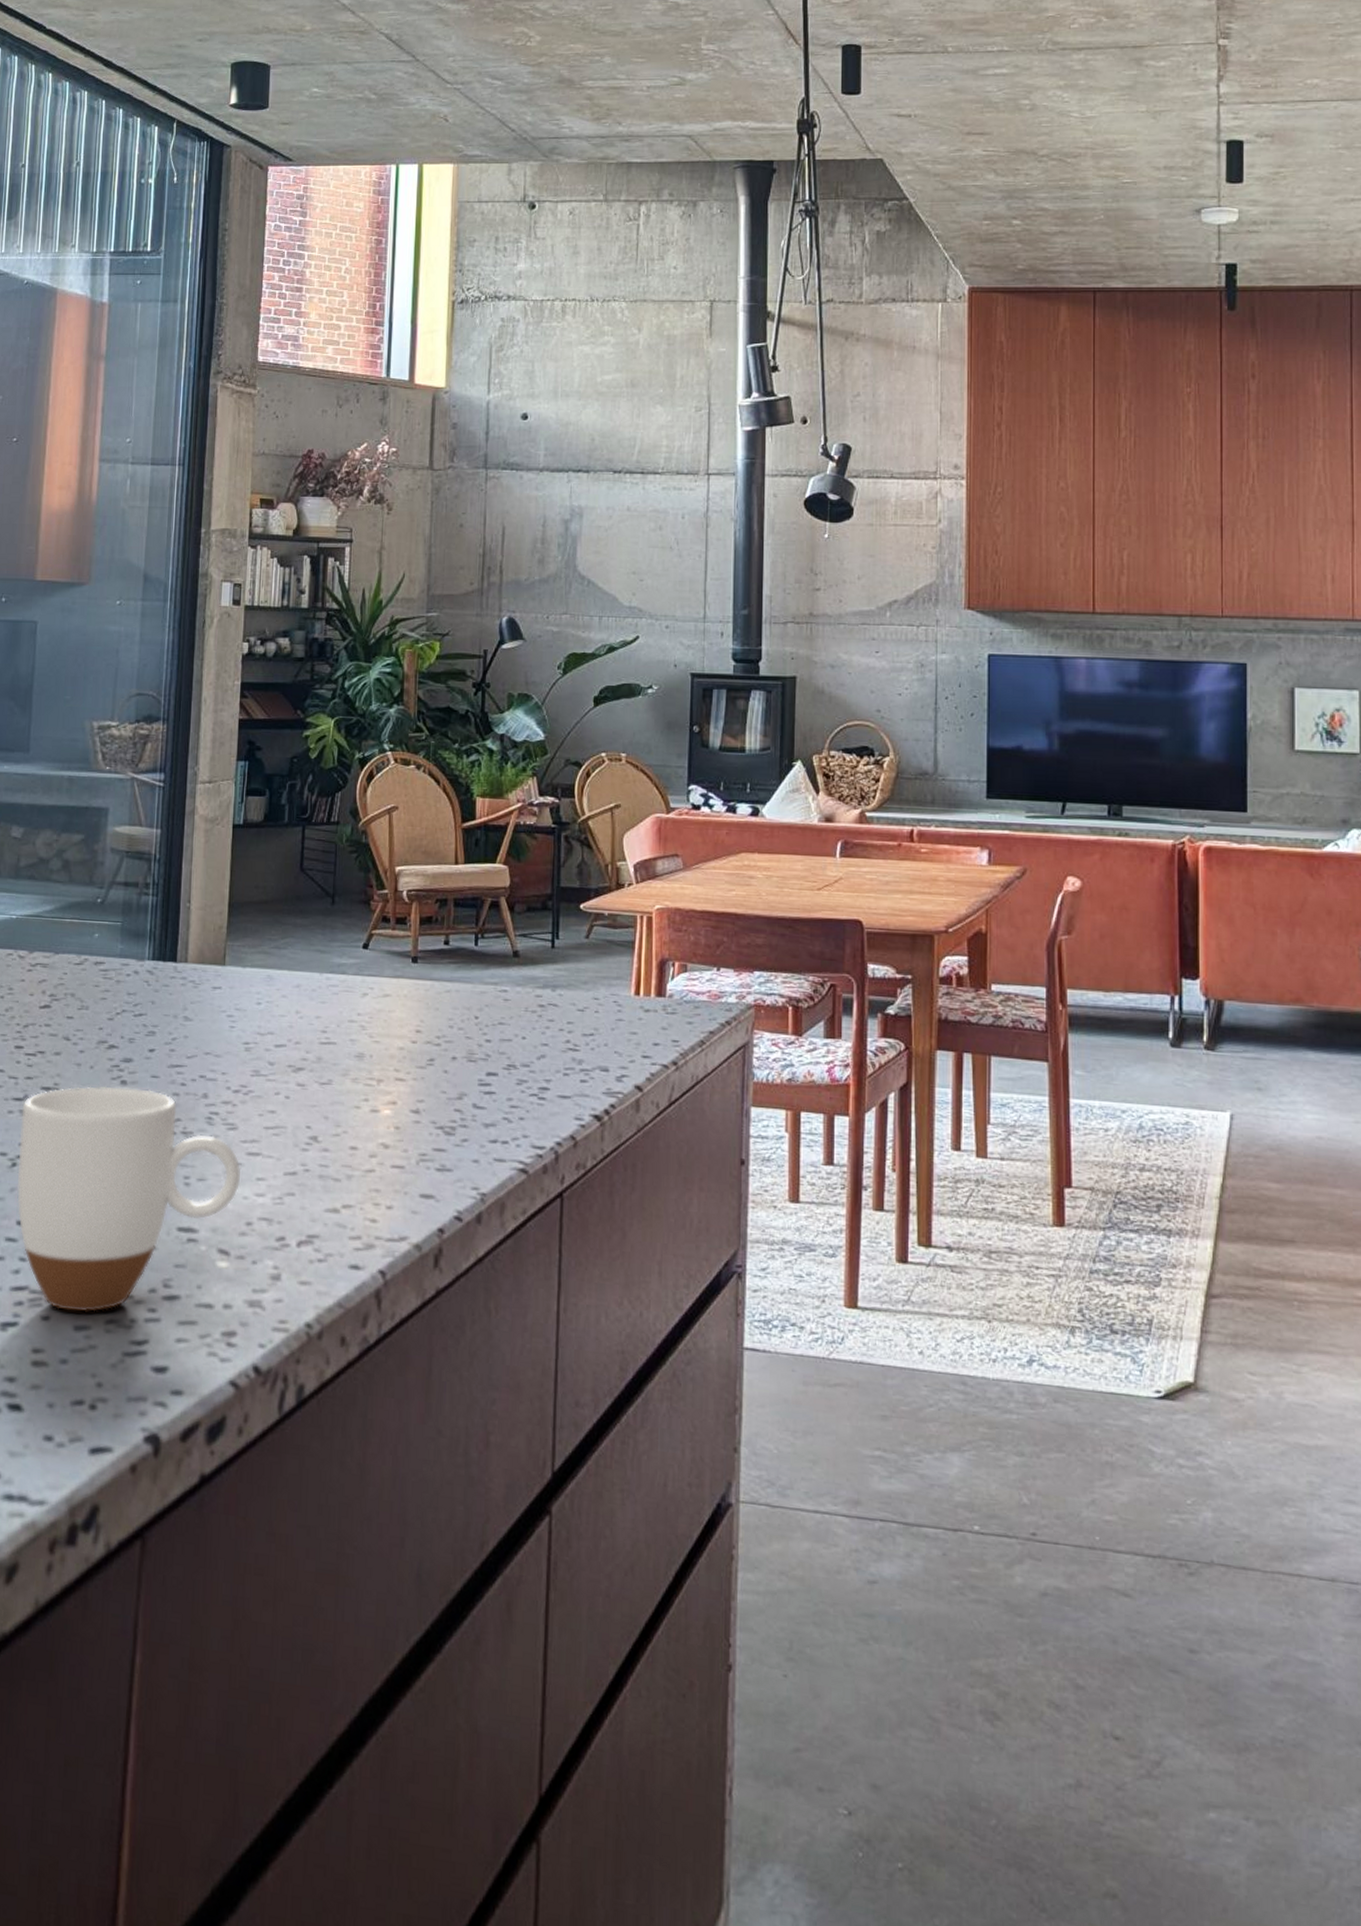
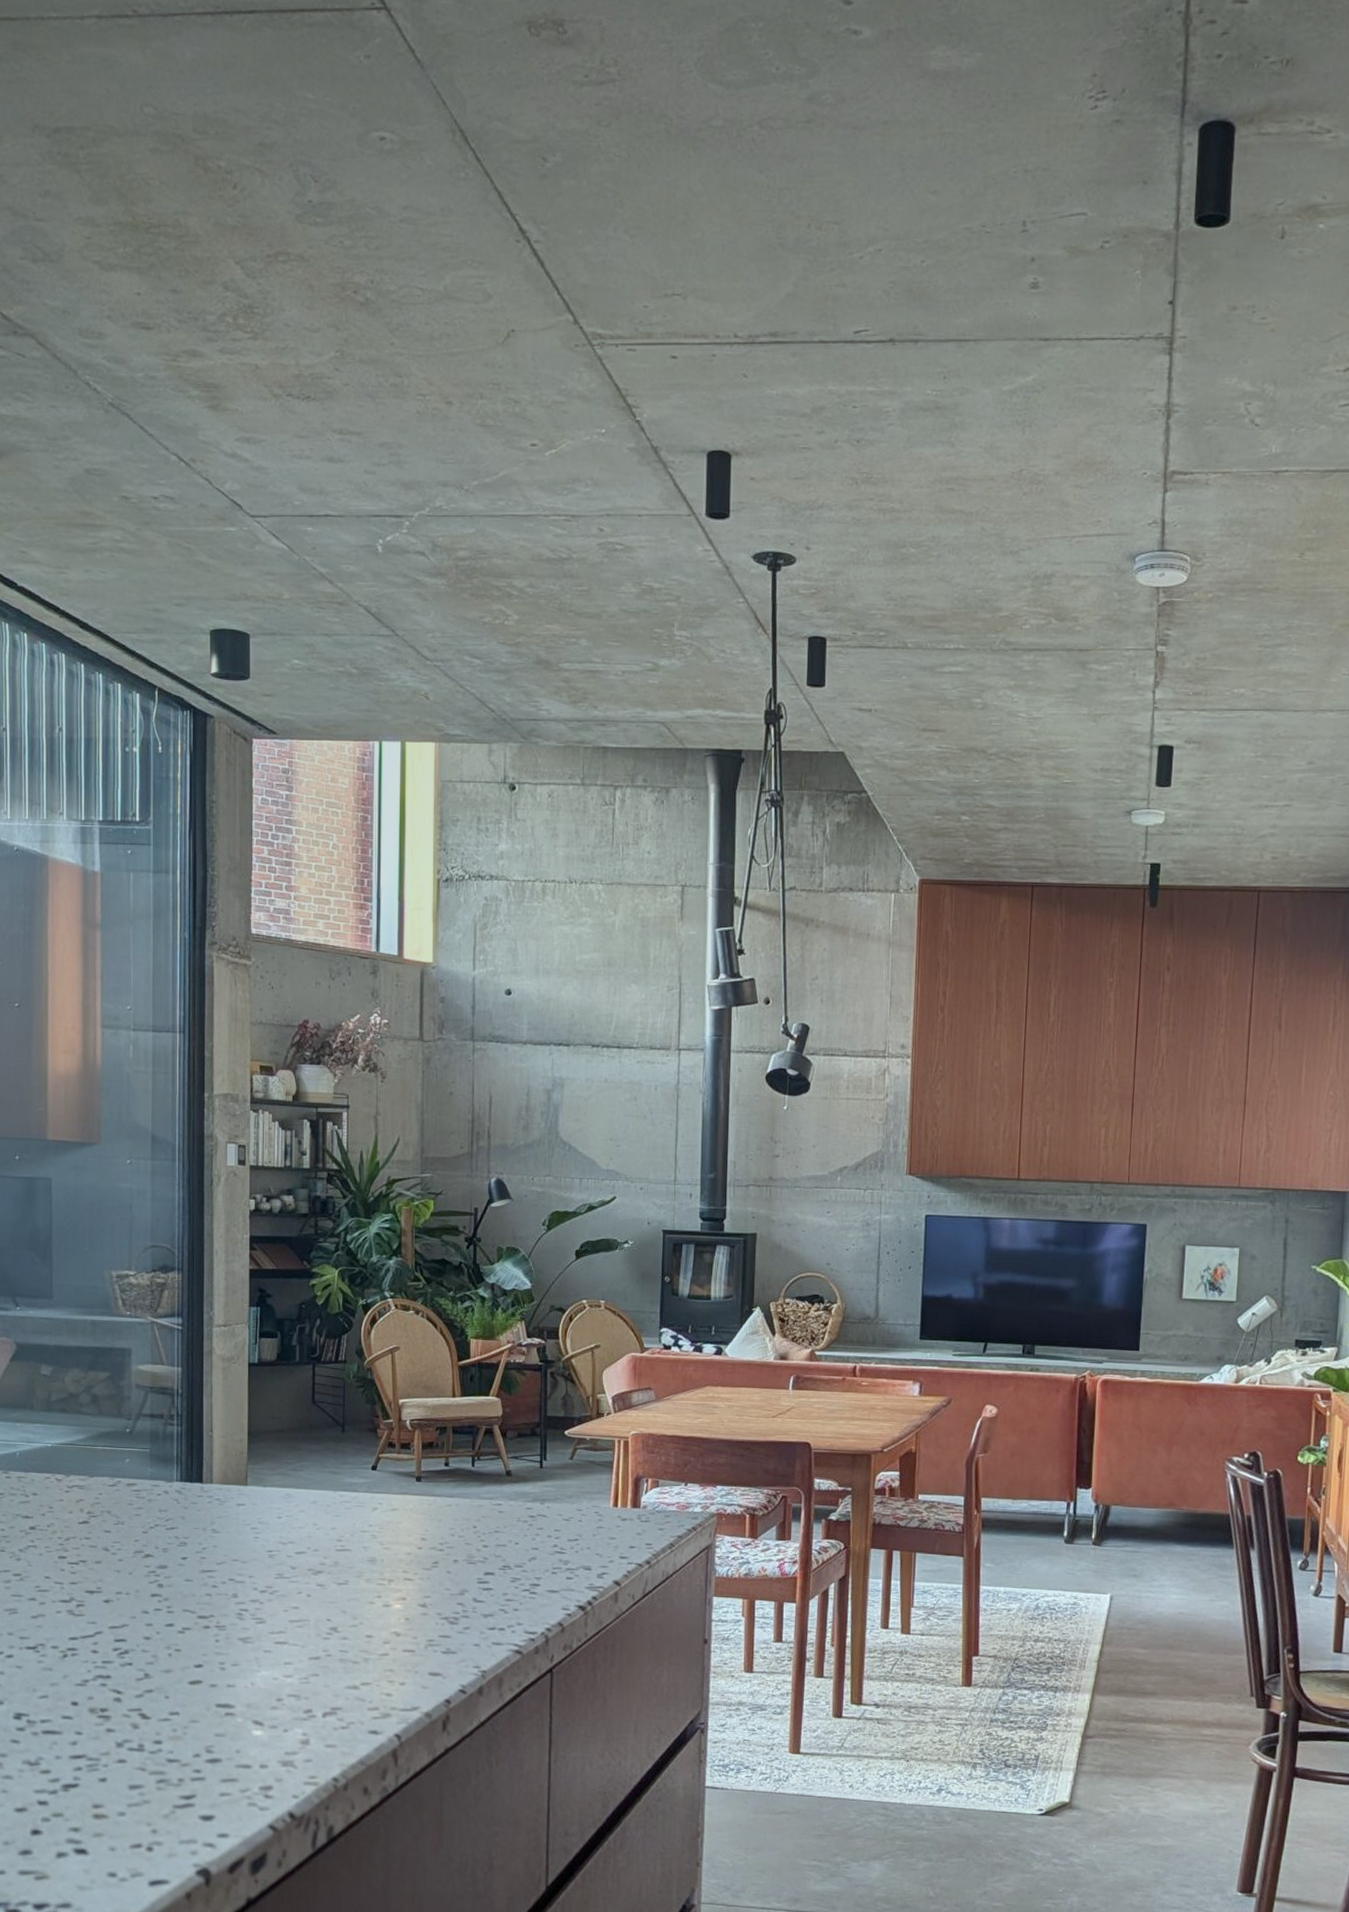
mug: present [17,1086,241,1313] -> none [68,1589,271,1775]

